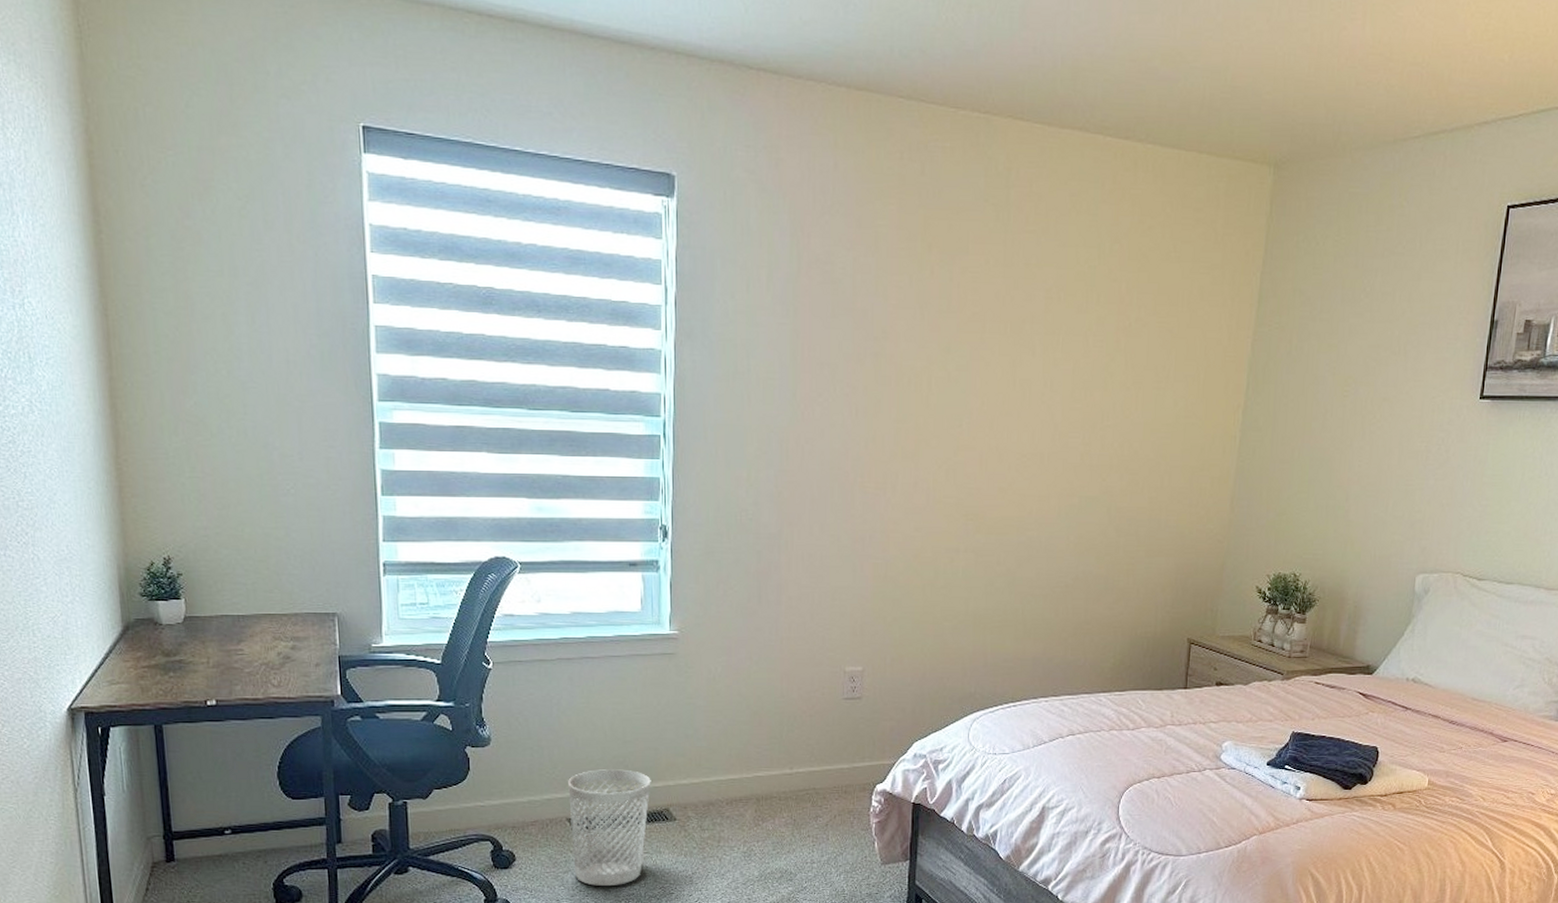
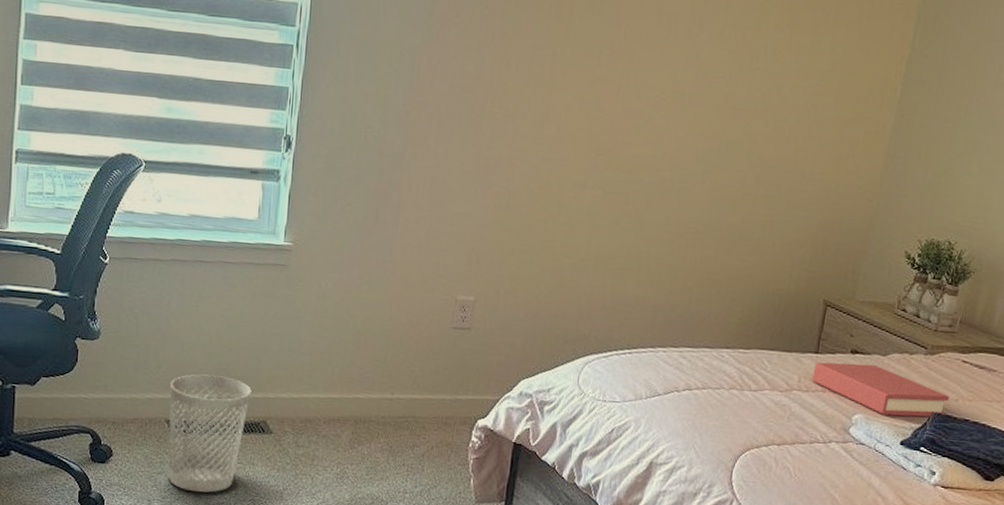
hardback book: none [1183,695,1307,739] -> present [812,362,950,417]

